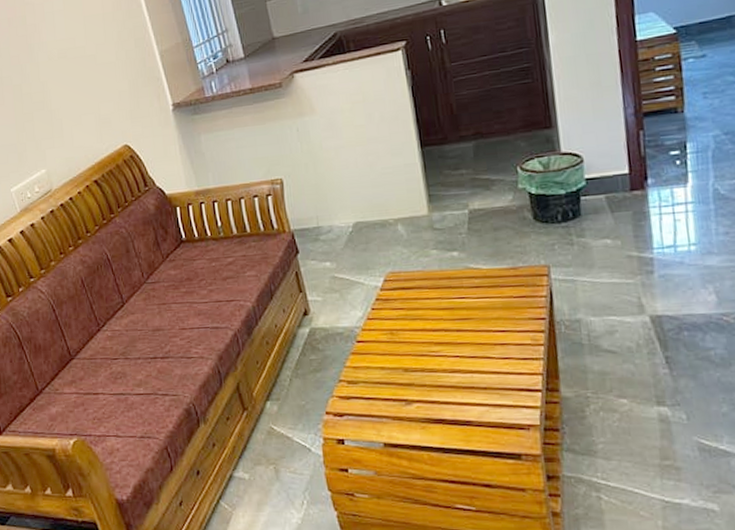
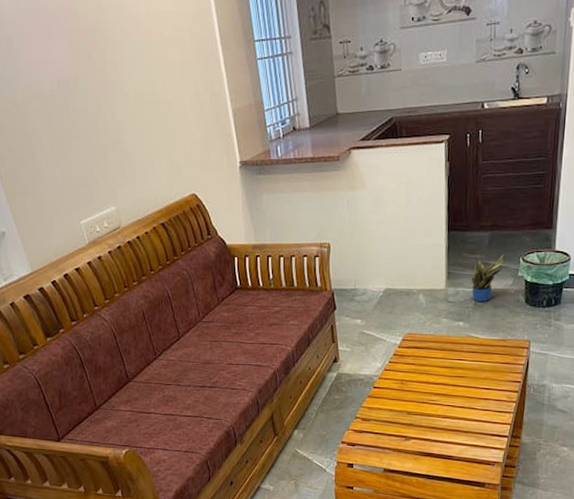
potted plant: none [459,164,498,226] -> present [471,254,505,302]

